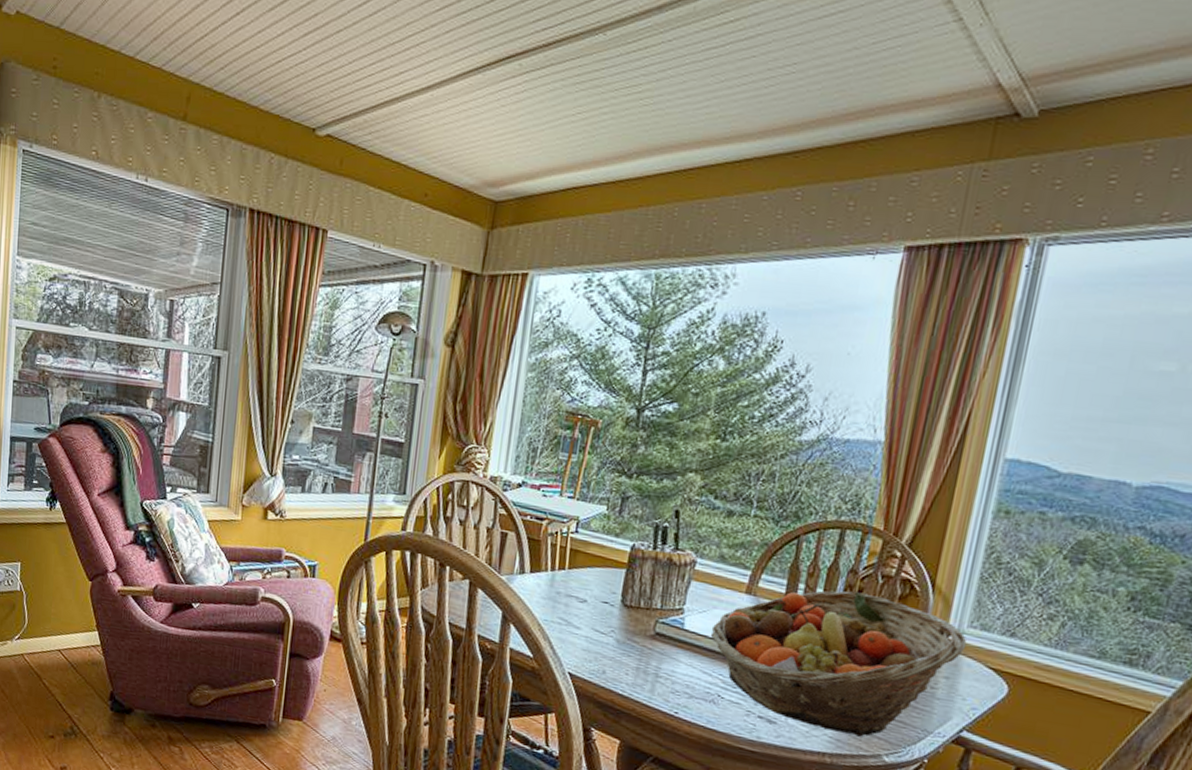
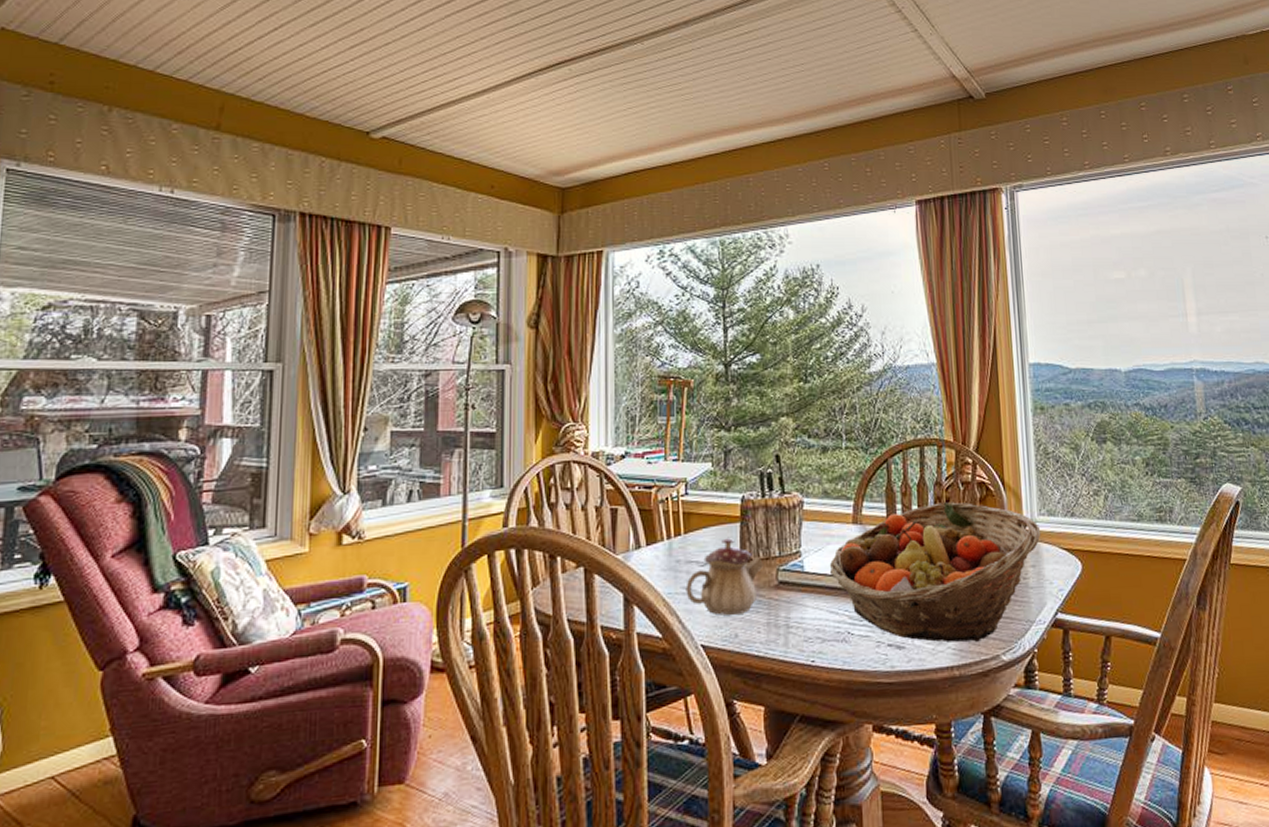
teapot: none [561,580,644,654] -> present [686,537,765,616]

